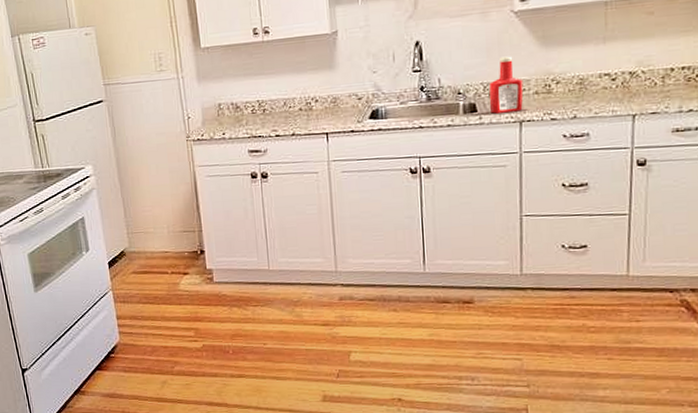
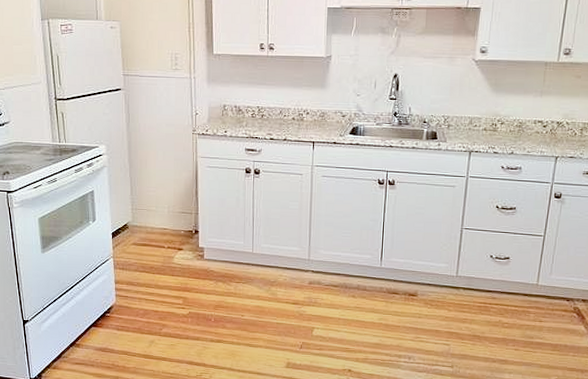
ketchup bottle: present [489,56,524,114] -> none [447,96,476,143]

